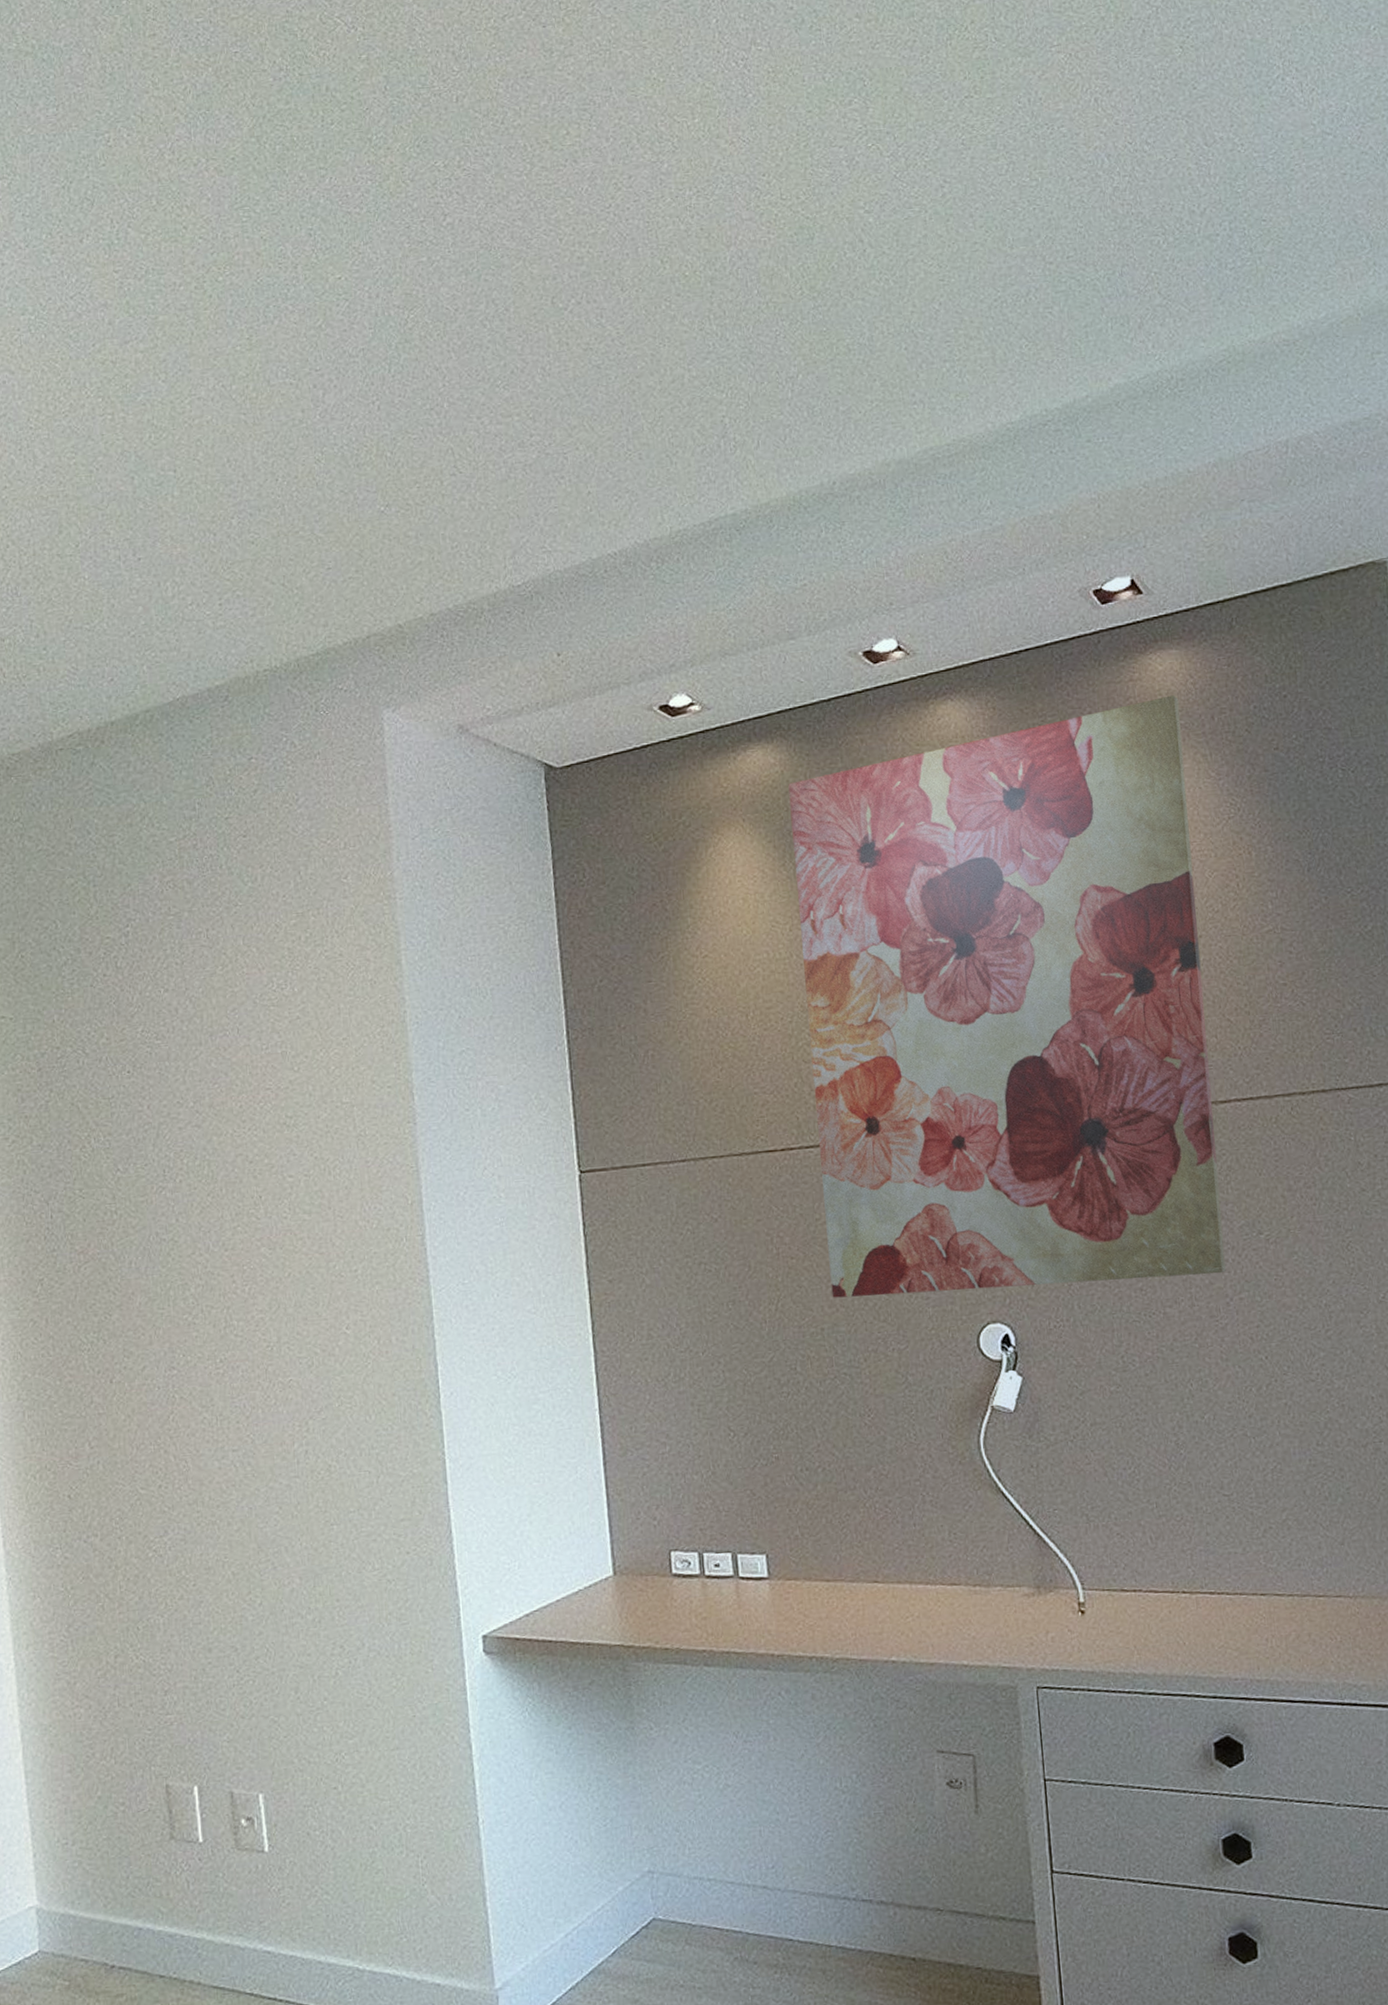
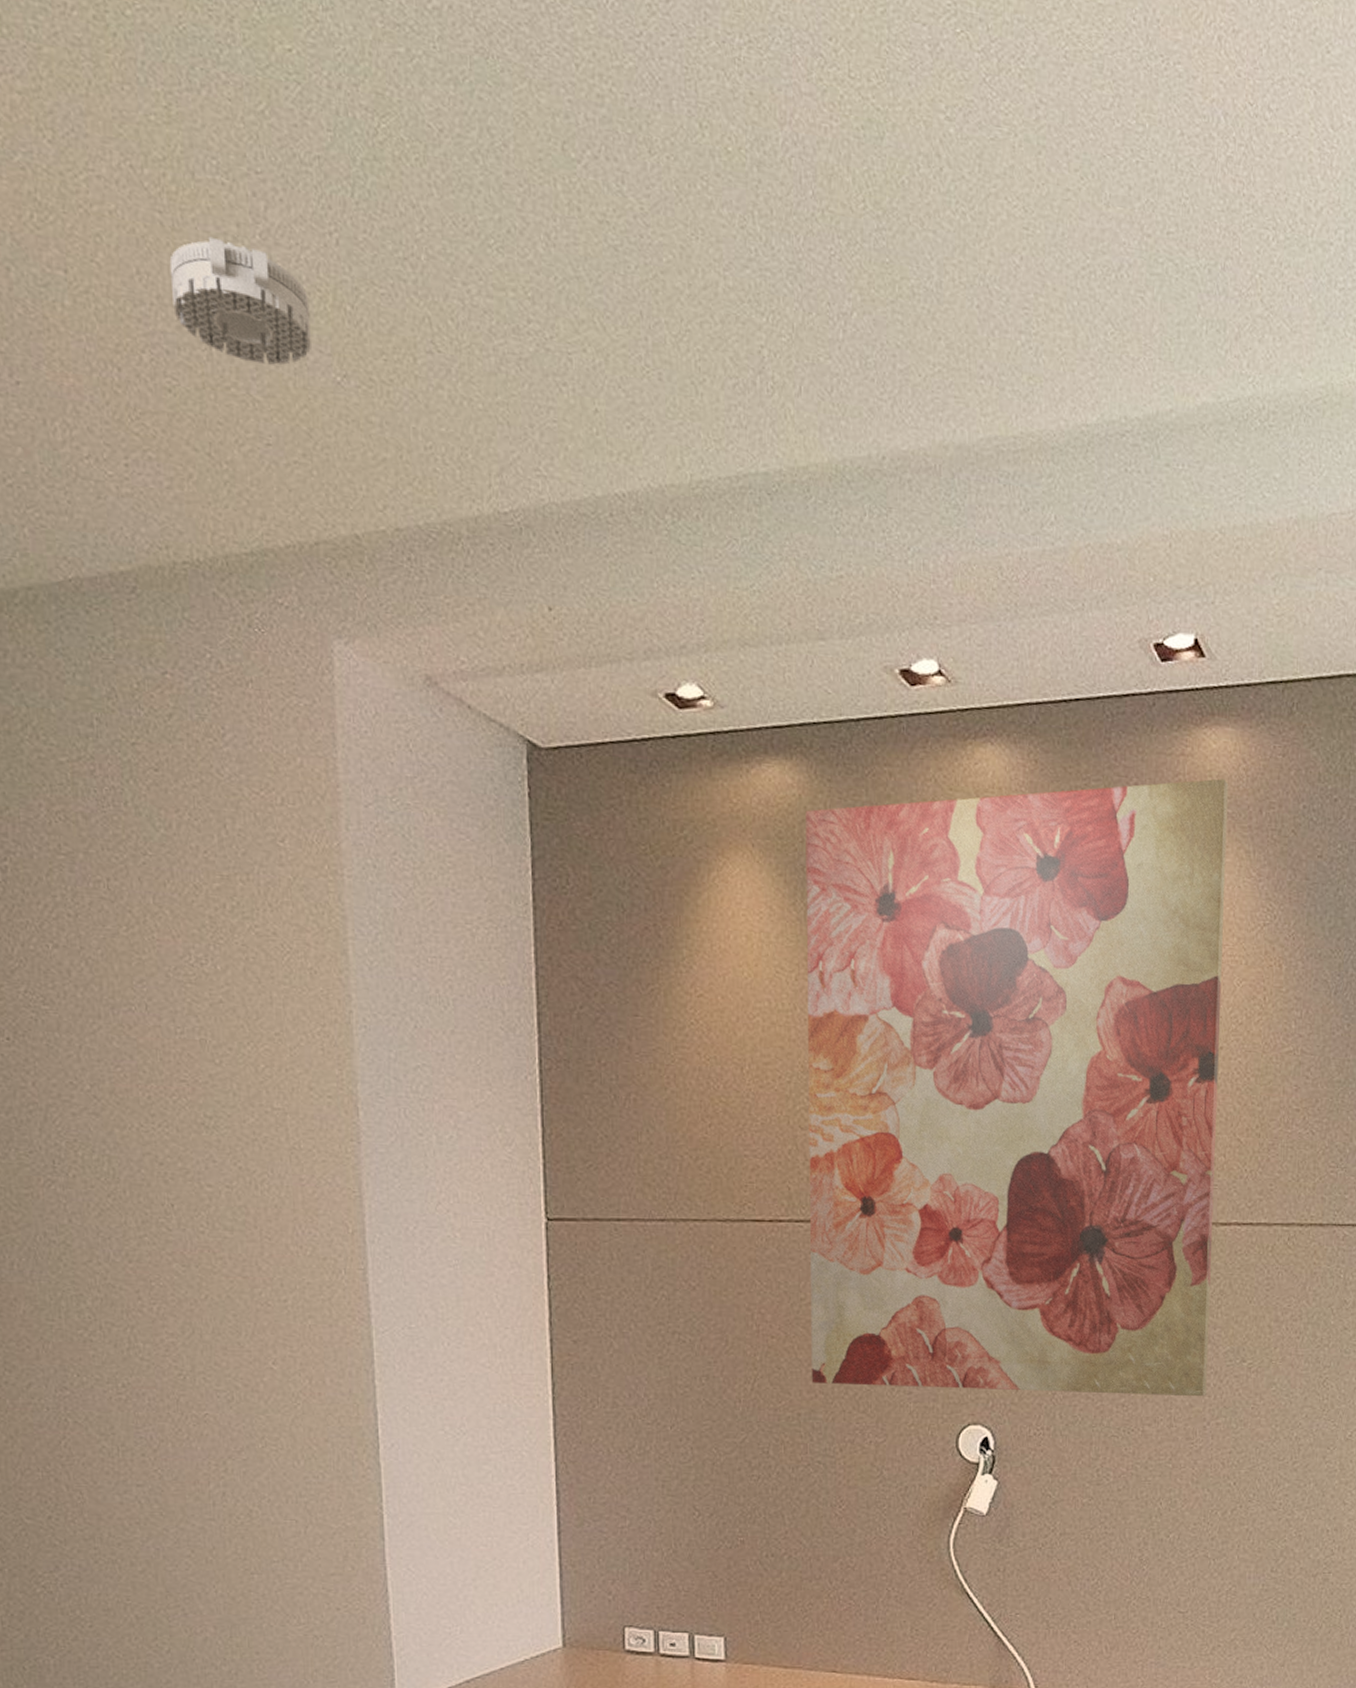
smoke detector: none [251,423,360,510] -> present [169,236,311,366]

